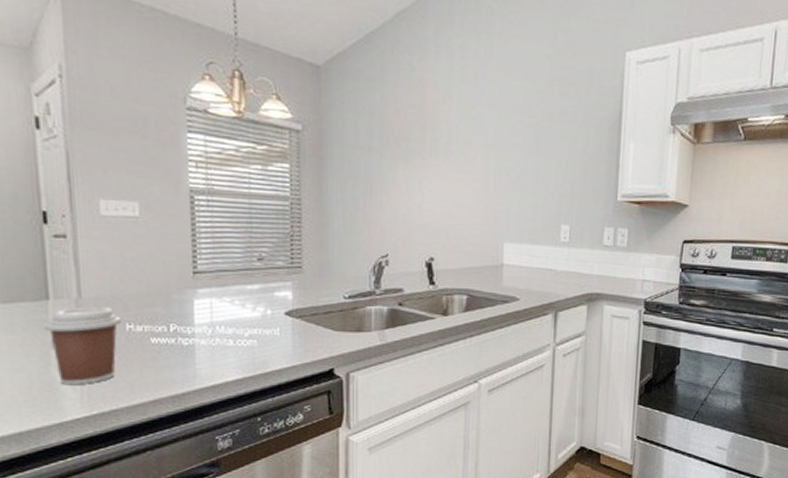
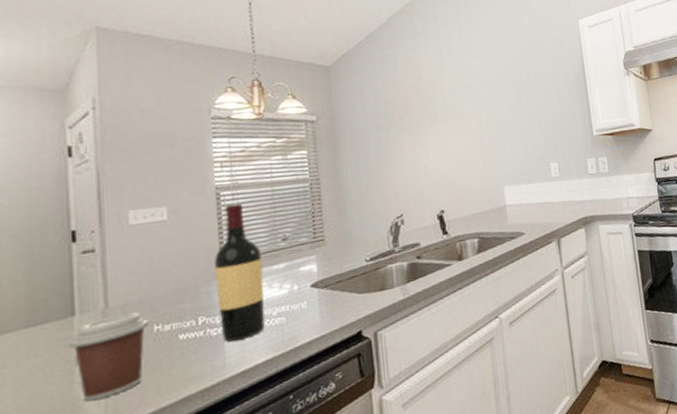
wine bottle: none [187,210,237,354] -> present [214,203,265,342]

